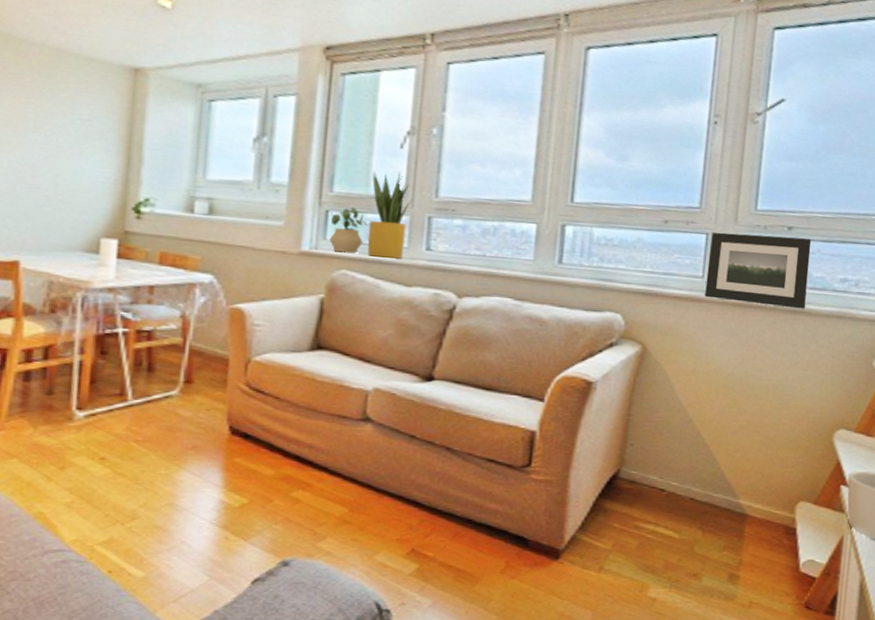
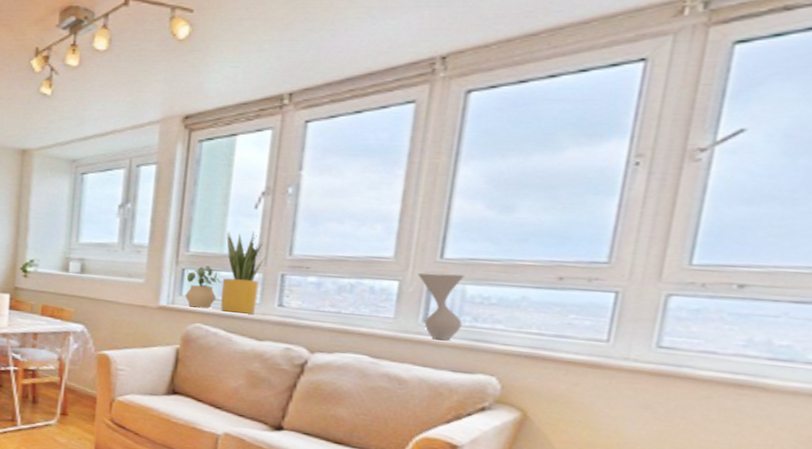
decorative vase: none [552,216,592,281] -> present [417,272,466,341]
picture frame: present [705,232,812,309] -> none [609,290,775,383]

